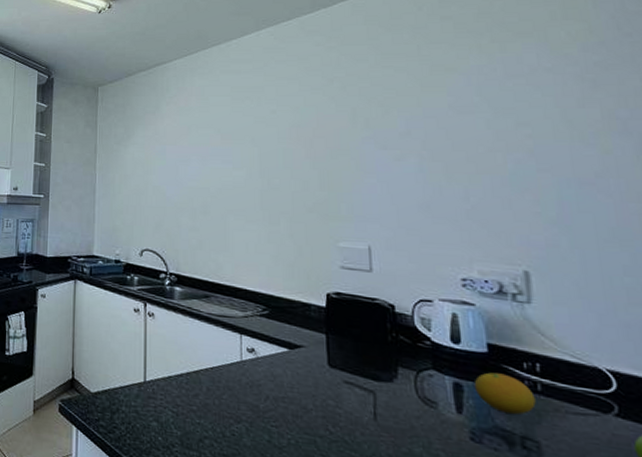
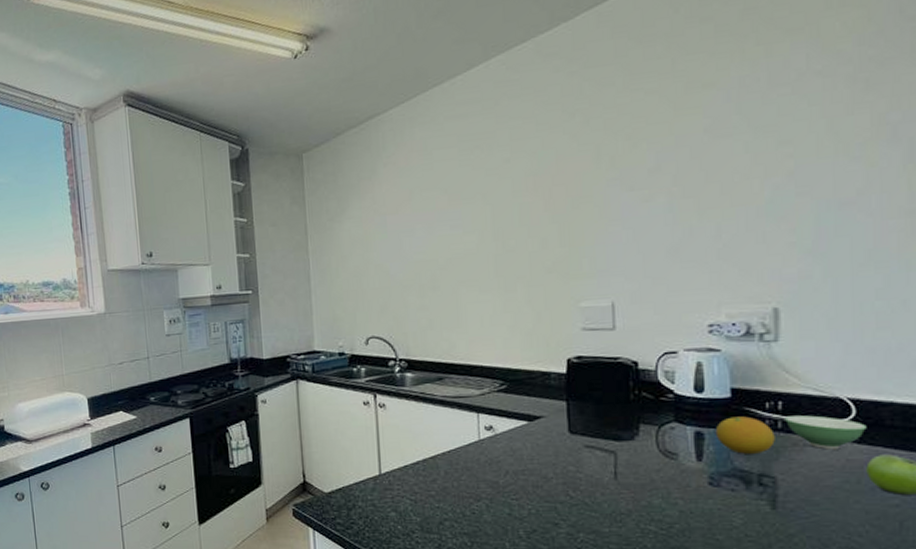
bowl: none [542,379,630,422] -> present [783,415,867,450]

